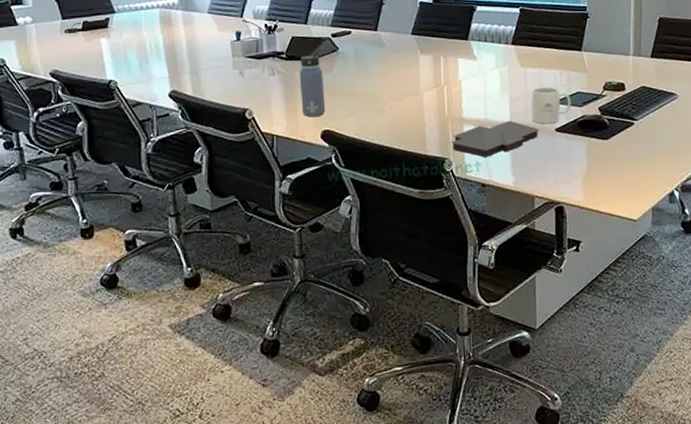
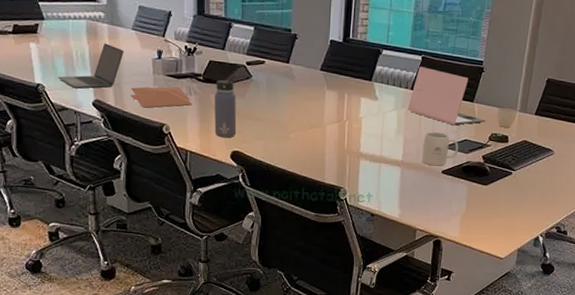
laptop: none [130,30,201,81] -> present [57,43,124,89]
papers: none [208,67,276,94] -> present [130,86,192,108]
papers: present [451,120,540,157] -> none [347,159,428,190]
laptop: none [509,19,598,78] -> present [407,66,486,126]
cup: none [609,52,632,75] -> present [497,107,518,128]

